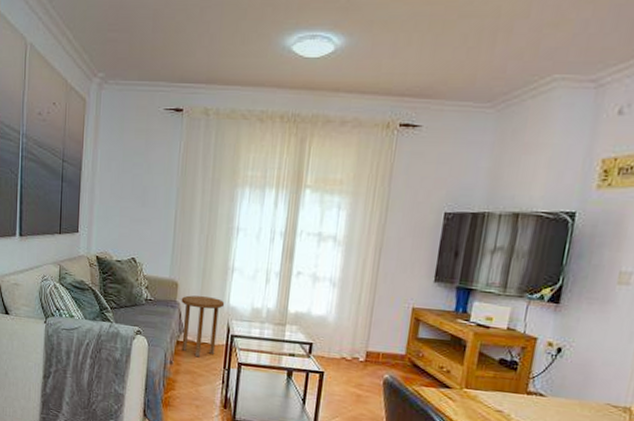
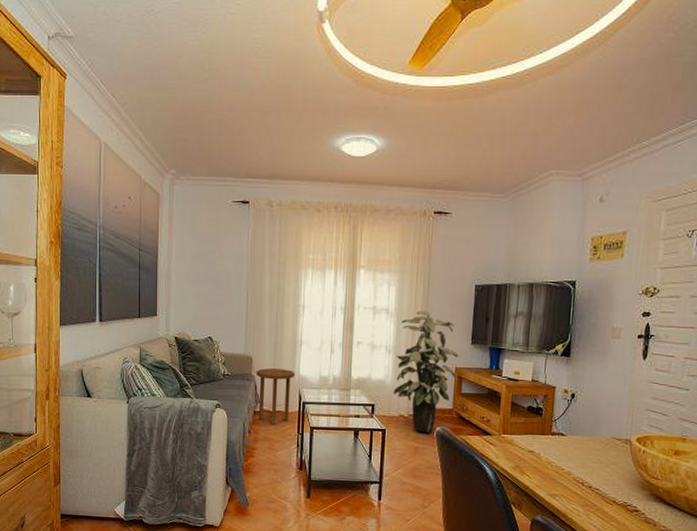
indoor plant: none [335,240,418,380] -> present [393,311,459,433]

